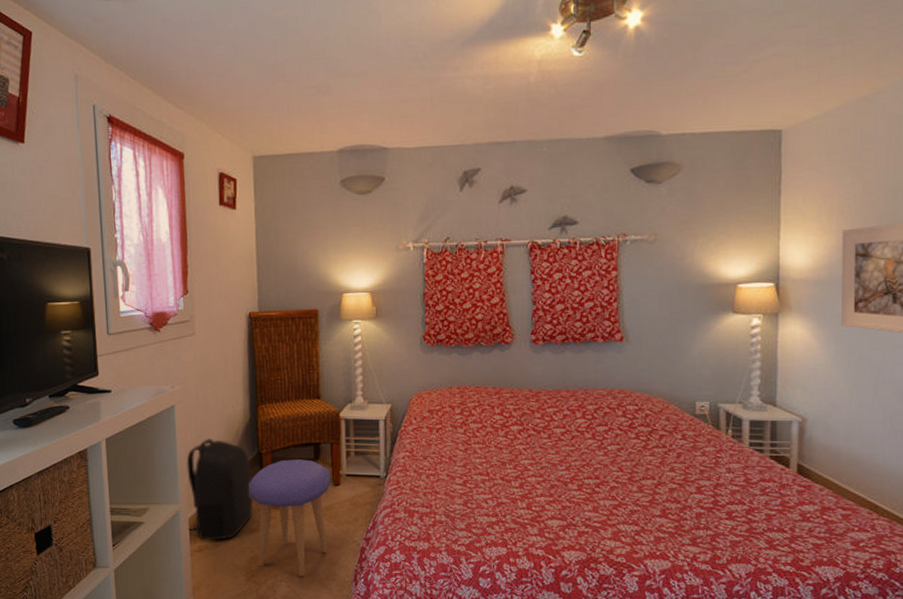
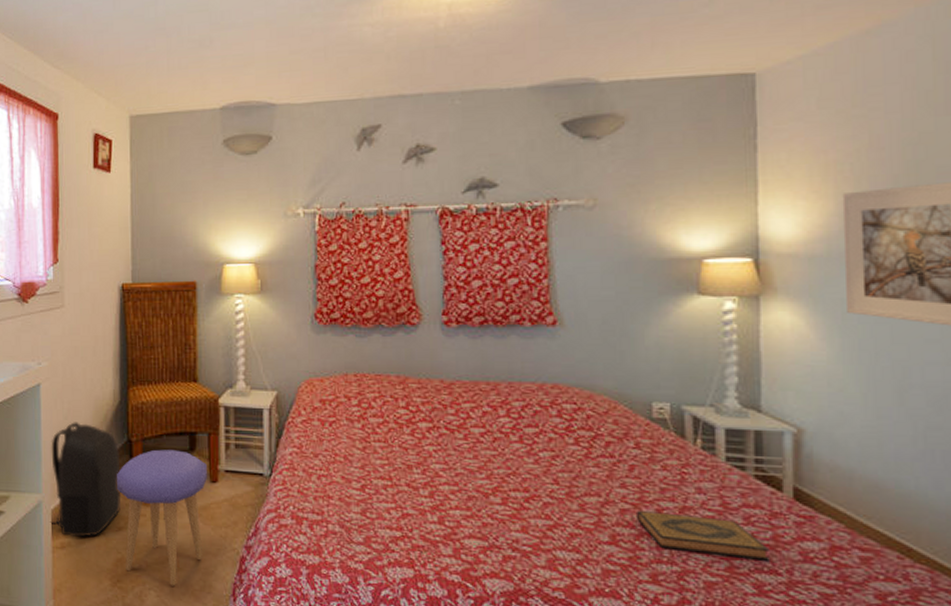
hardback book: none [682,489,778,522] -> present [637,511,770,561]

